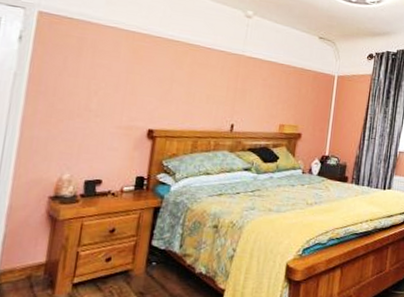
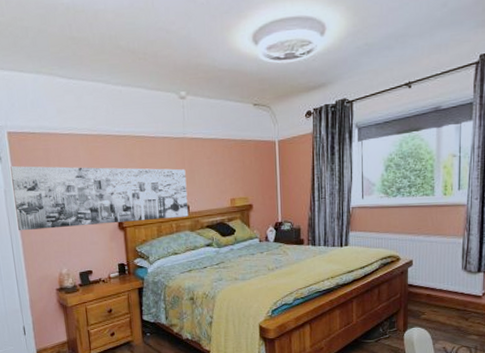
wall art: none [19,48,238,136] -> present [10,166,189,231]

